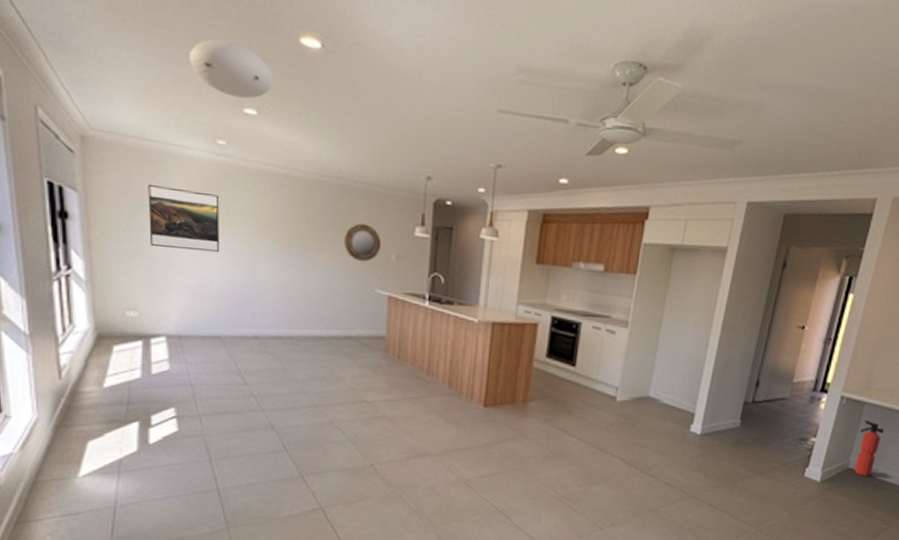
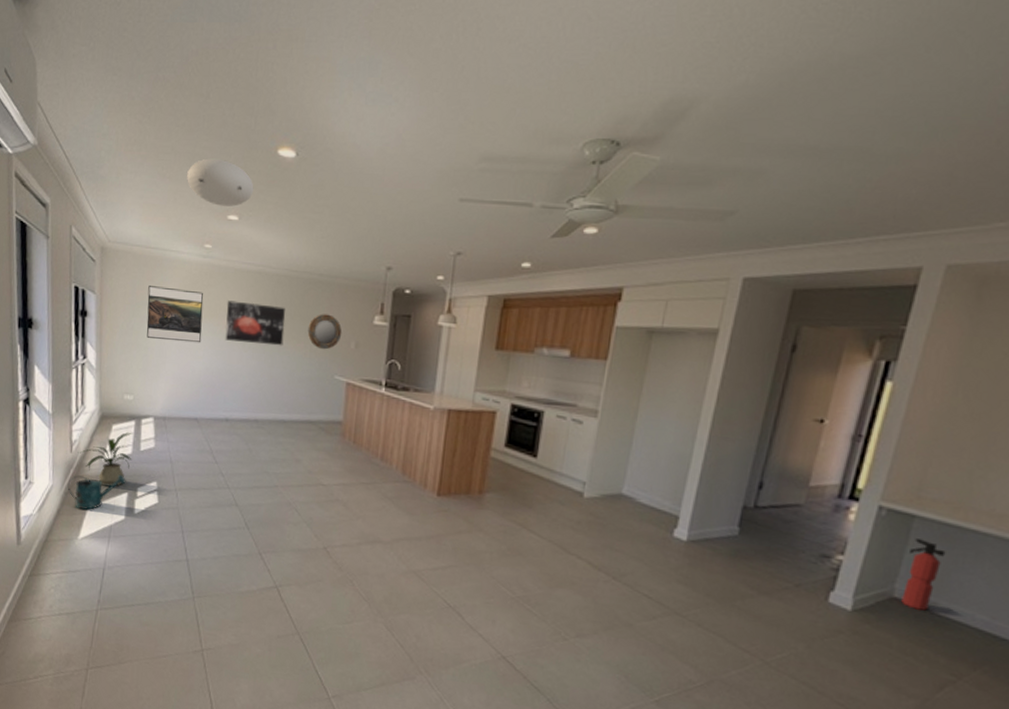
watering can: none [58,401,136,444] -> present [67,474,126,510]
house plant: none [69,353,142,416] -> present [78,432,133,487]
wall art: none [247,205,318,257] -> present [225,300,286,346]

